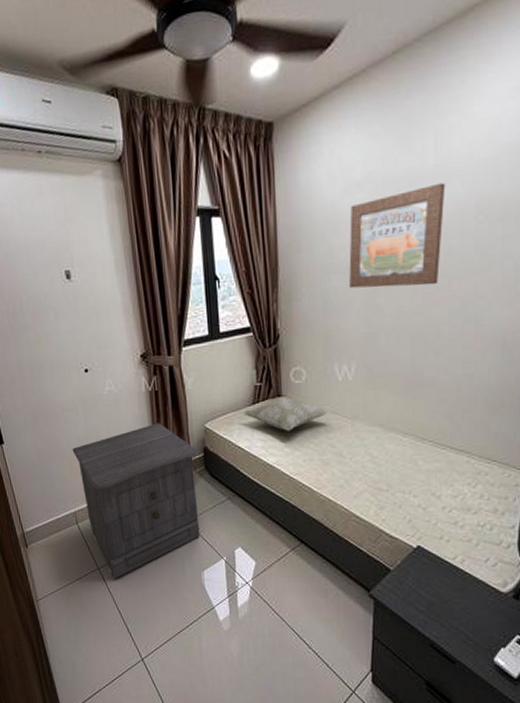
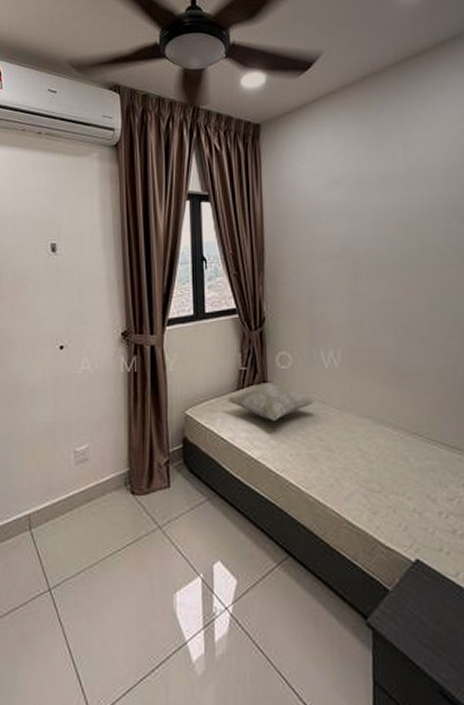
nightstand: present [72,423,200,578] -> none [35,408,175,603]
wall art: present [349,183,446,288] -> none [331,185,416,276]

